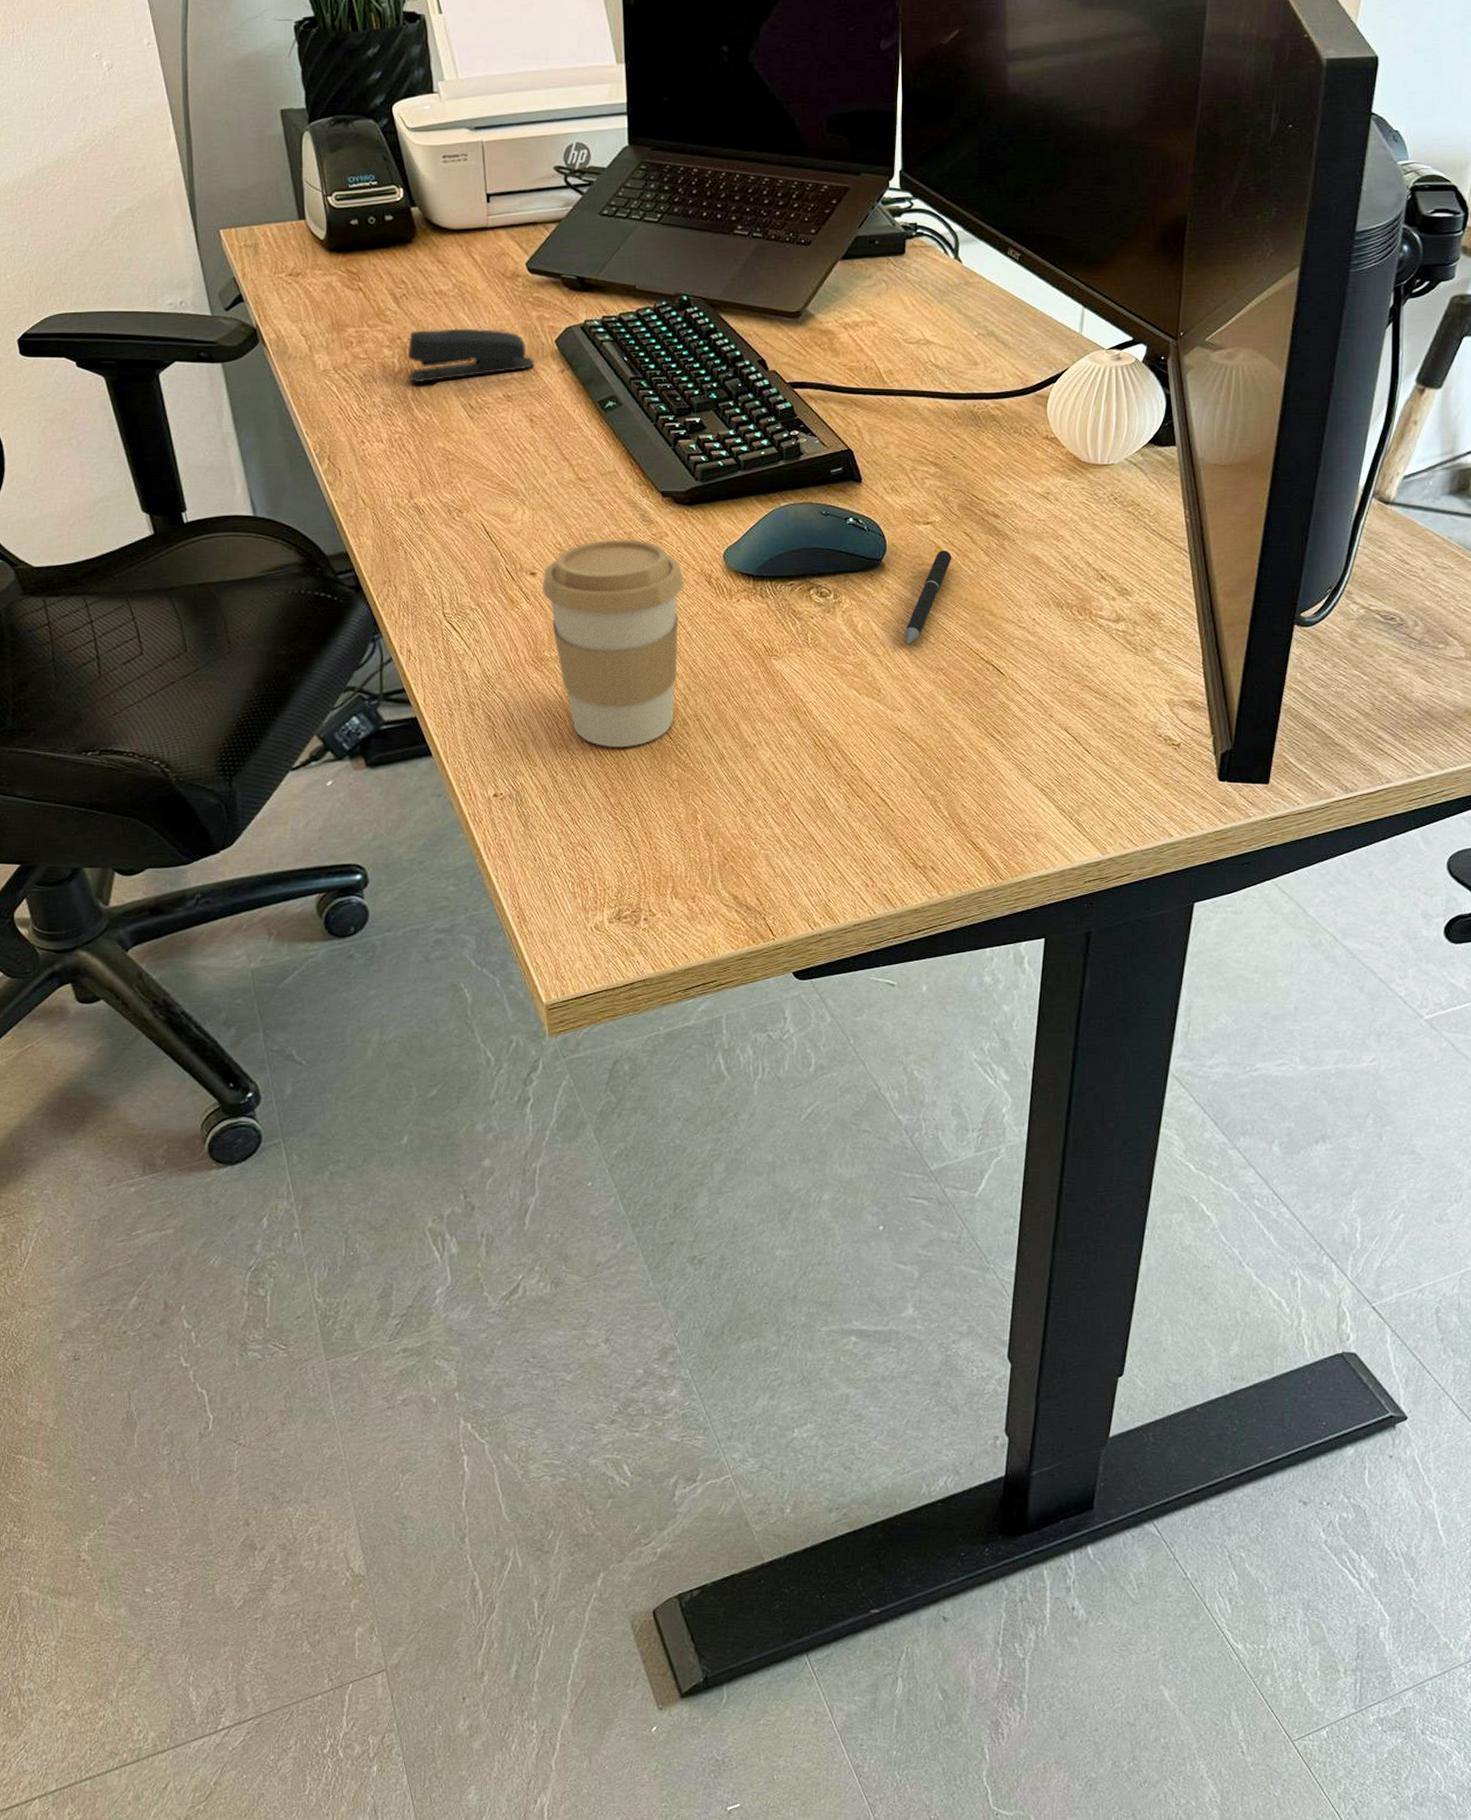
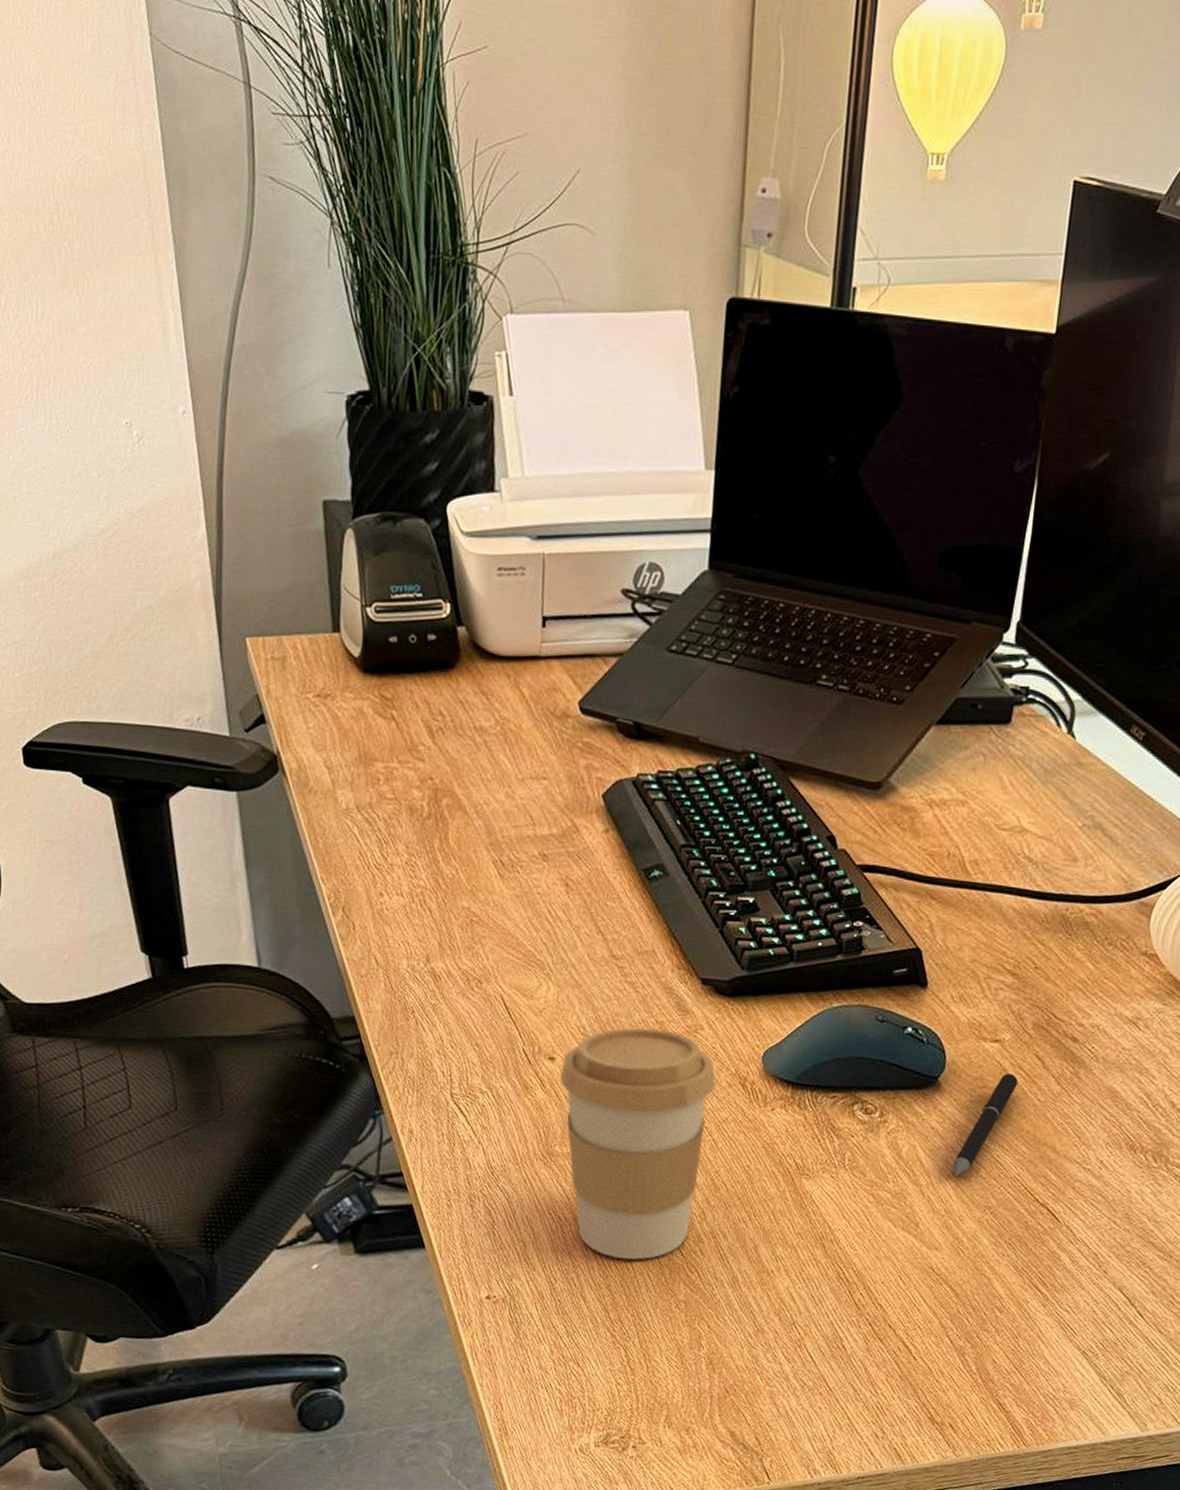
stapler: present [407,328,535,383] -> none [437,770,577,832]

